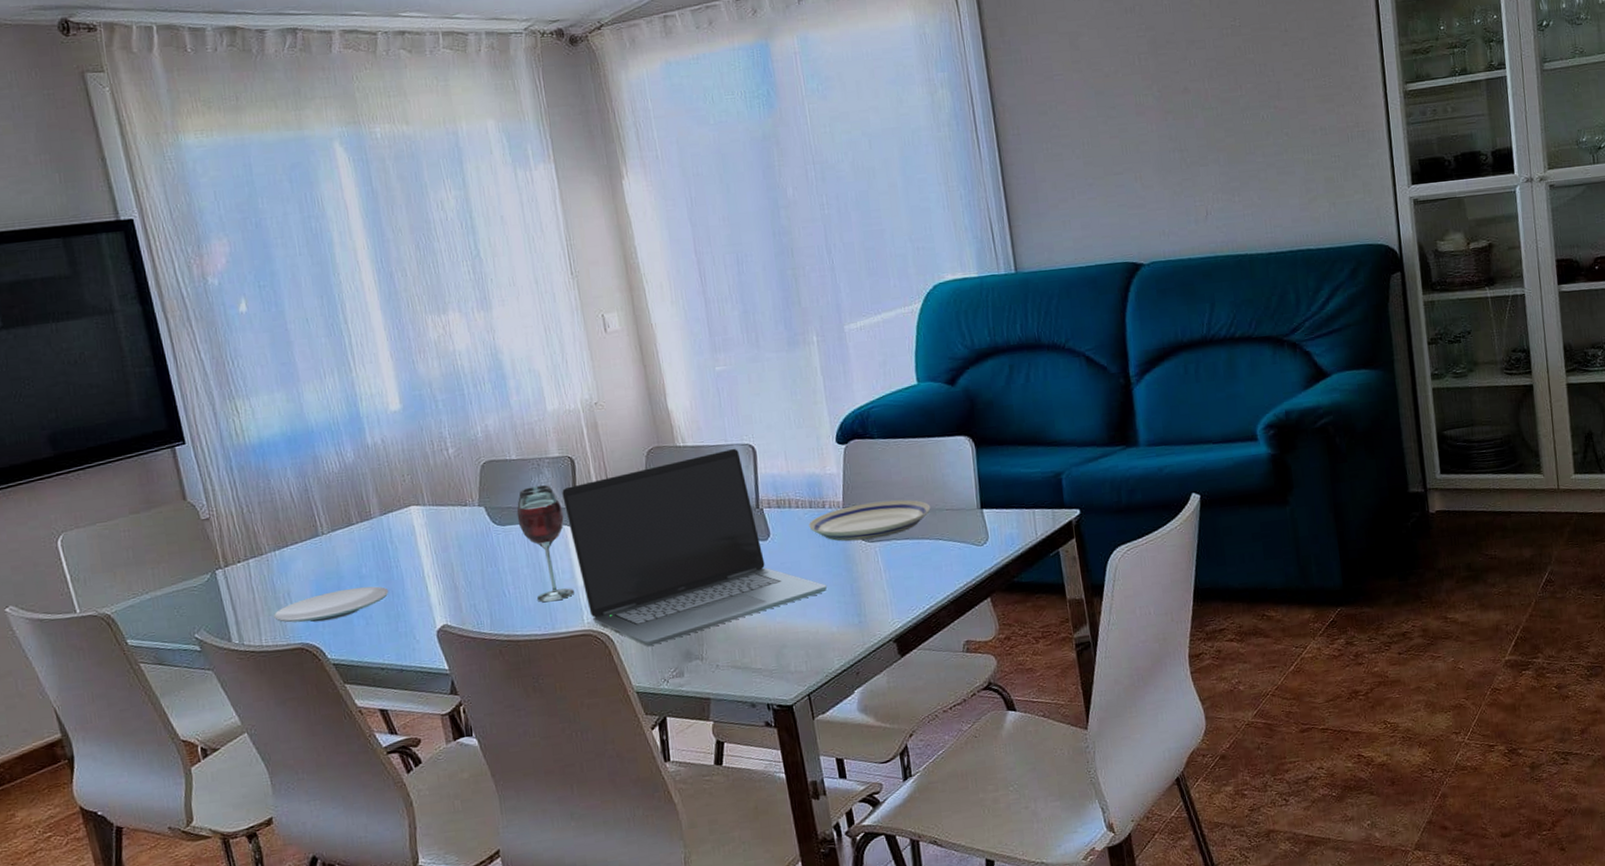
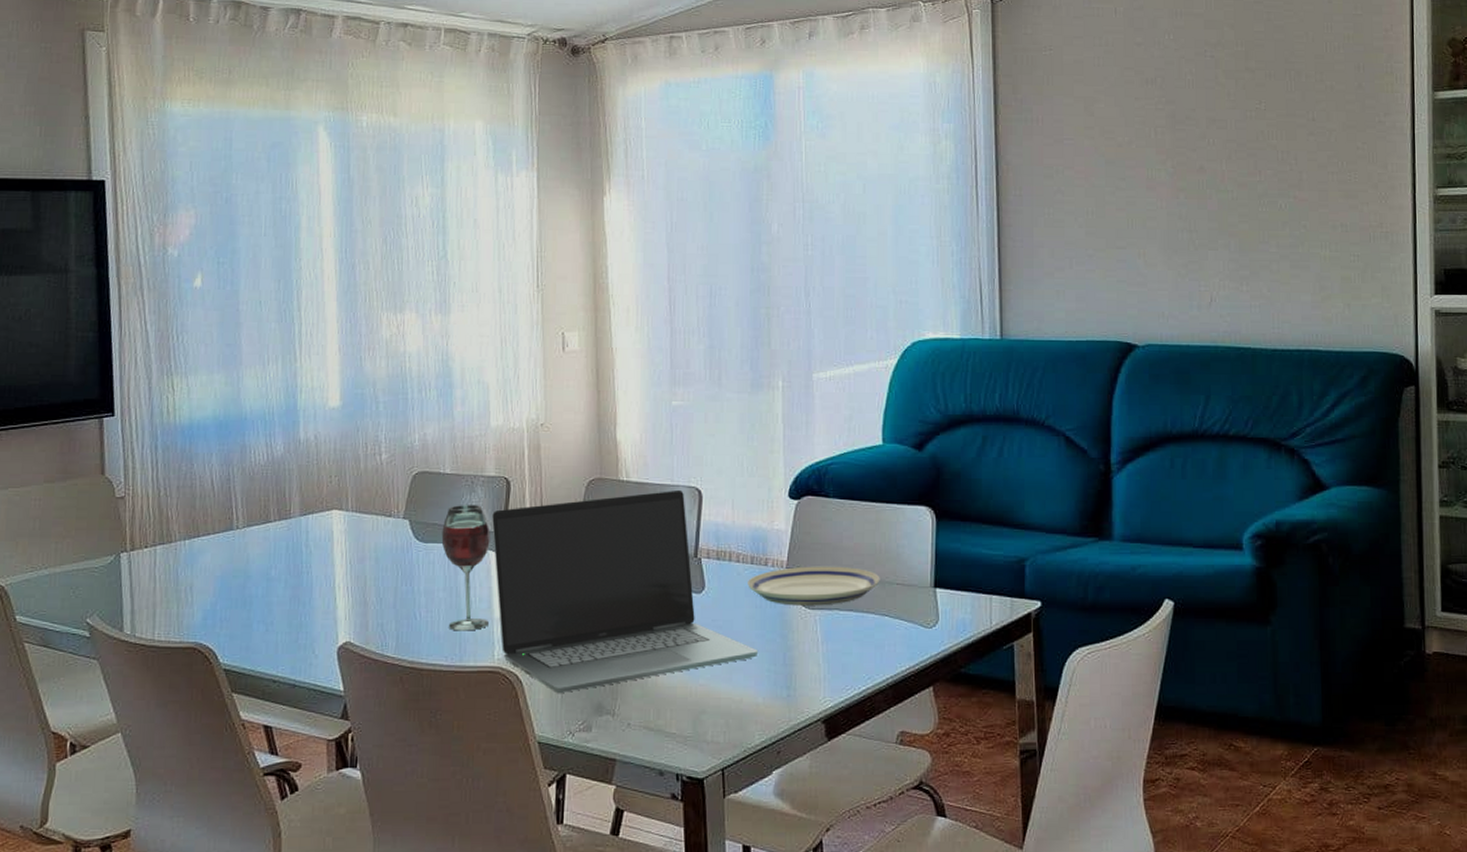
plate: present [274,586,389,623] -> none [172,589,295,622]

